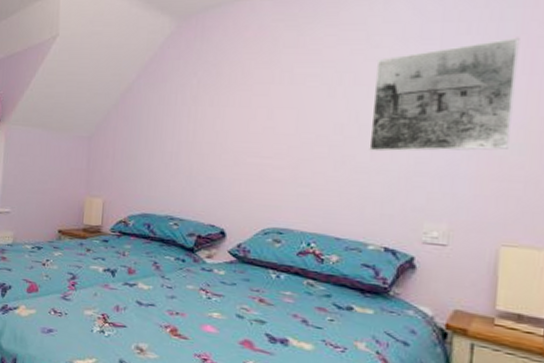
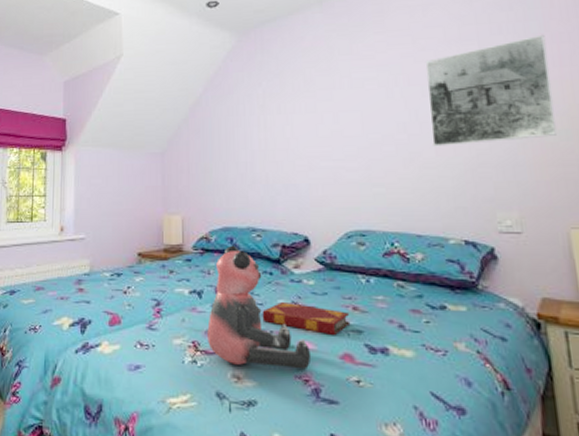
bear: none [116,230,213,350] -> present [207,245,312,370]
hardback book: none [170,287,256,322] -> present [262,301,351,335]

